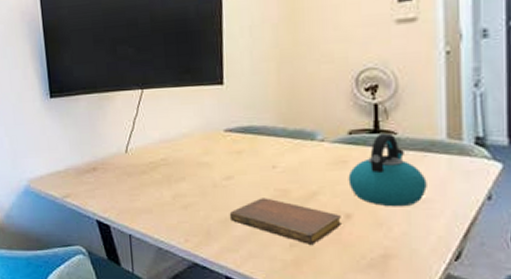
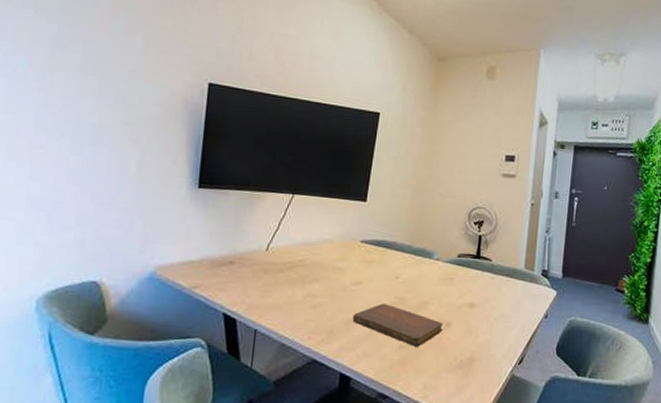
kettle: present [348,133,427,207] -> none [452,259,507,319]

